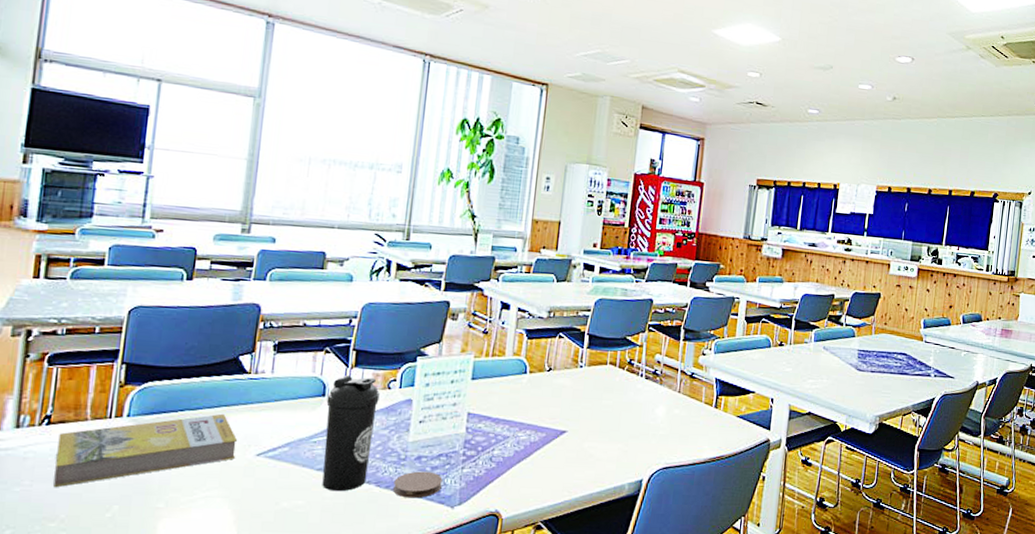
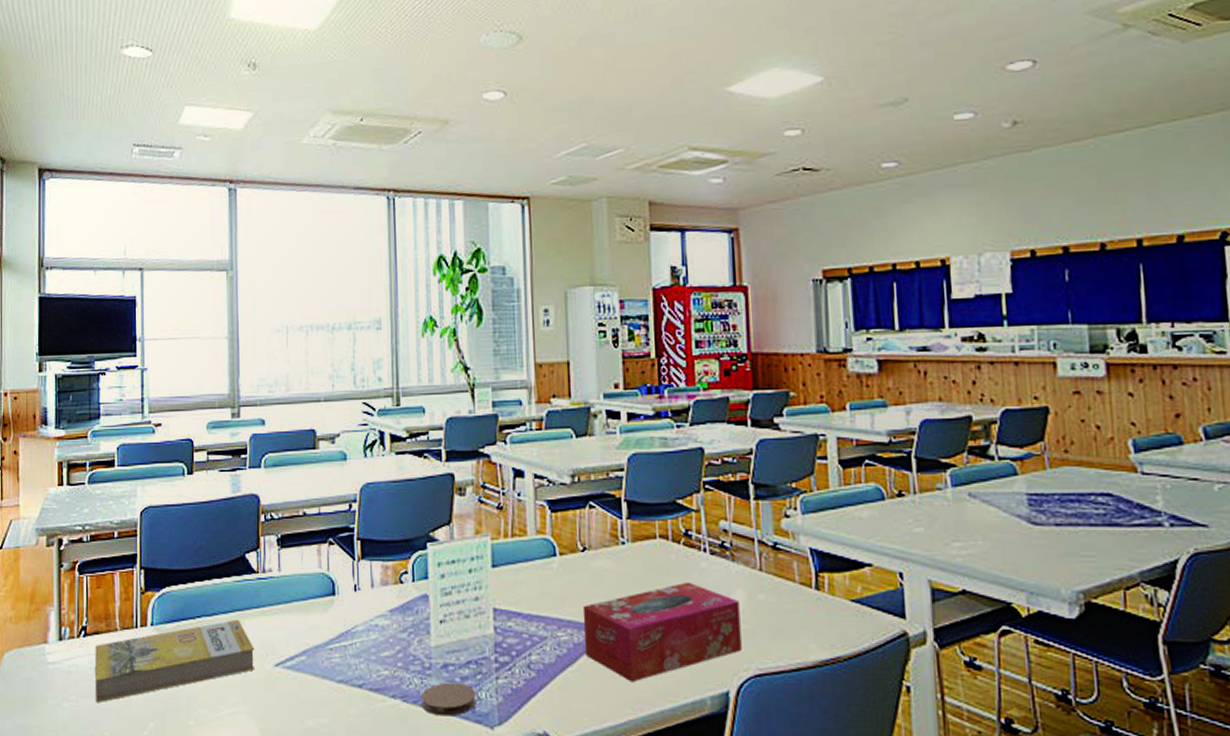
water bottle: present [322,374,380,492] -> none [337,568,392,708]
tissue box: none [538,398,660,473] -> present [582,581,742,683]

